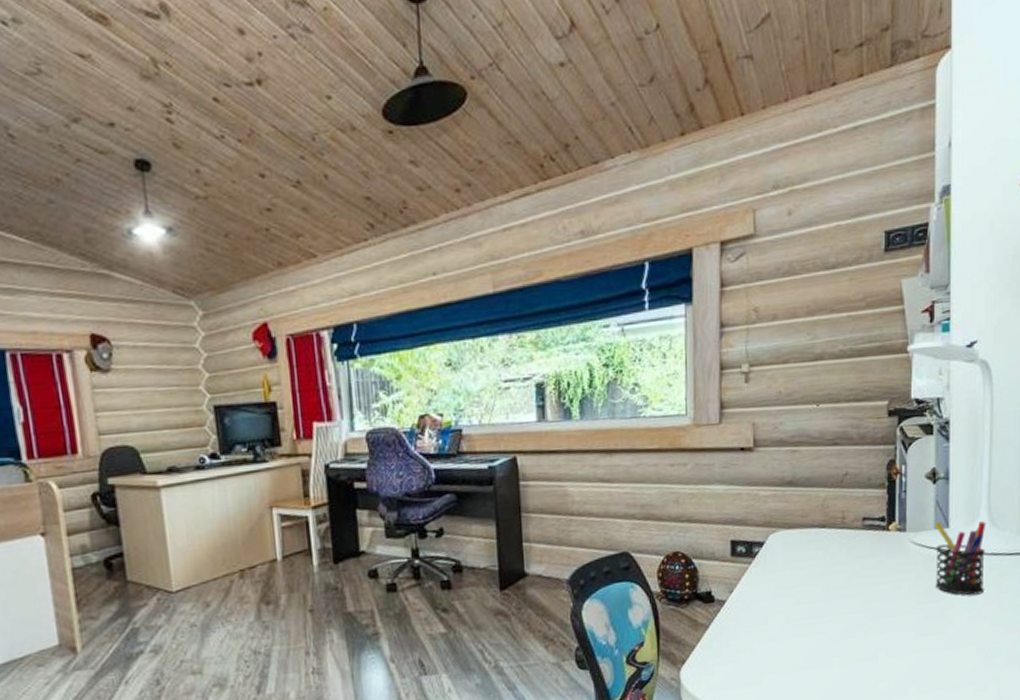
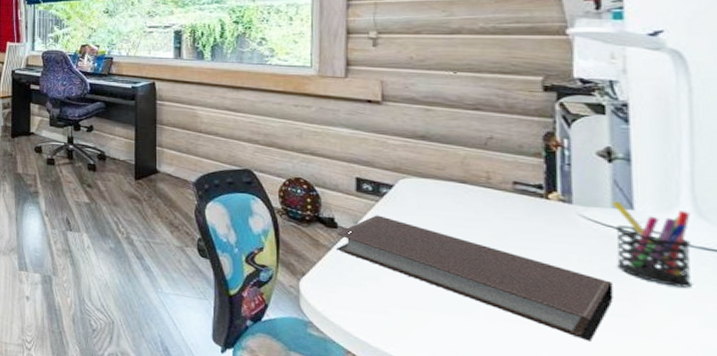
notebook: none [713,578,932,664] -> present [336,215,613,341]

